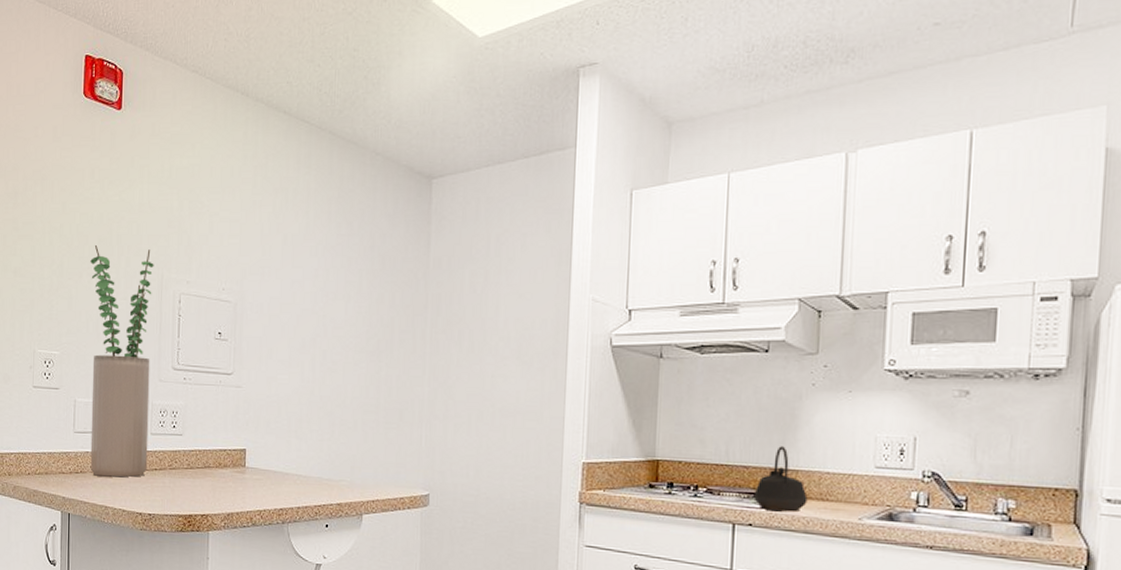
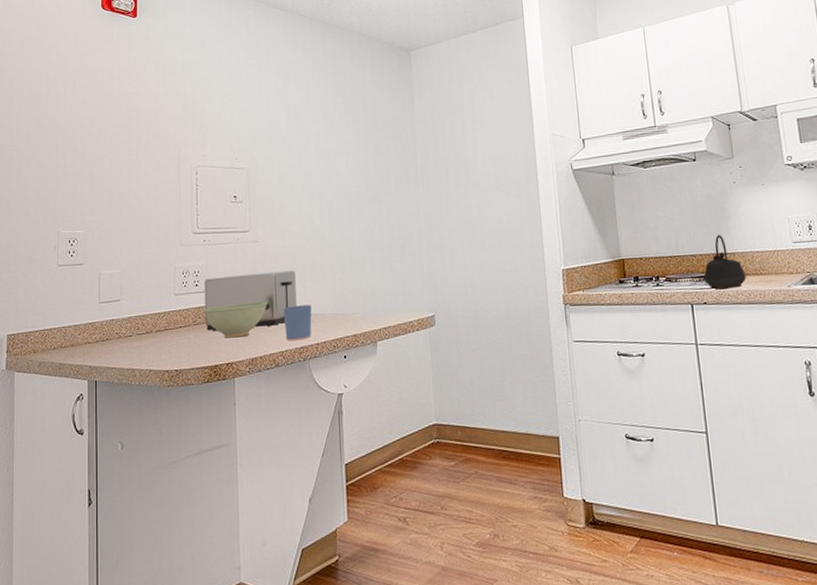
vase: present [90,245,154,478] -> none [111,131,172,341]
bowl: none [180,452,249,489] -> present [204,302,268,338]
toaster: none [181,420,280,481] -> present [204,270,297,332]
mug: none [264,463,295,502] -> present [283,304,312,341]

